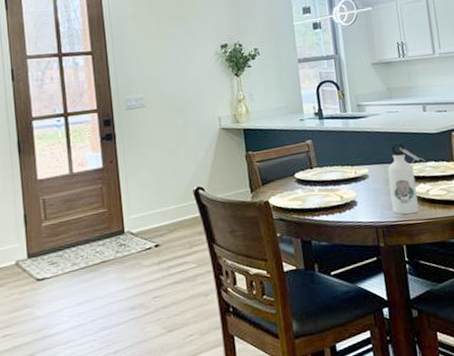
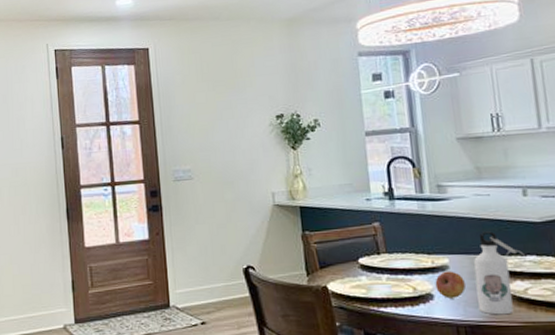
fruit: none [357,179,382,204] -> present [435,271,466,299]

